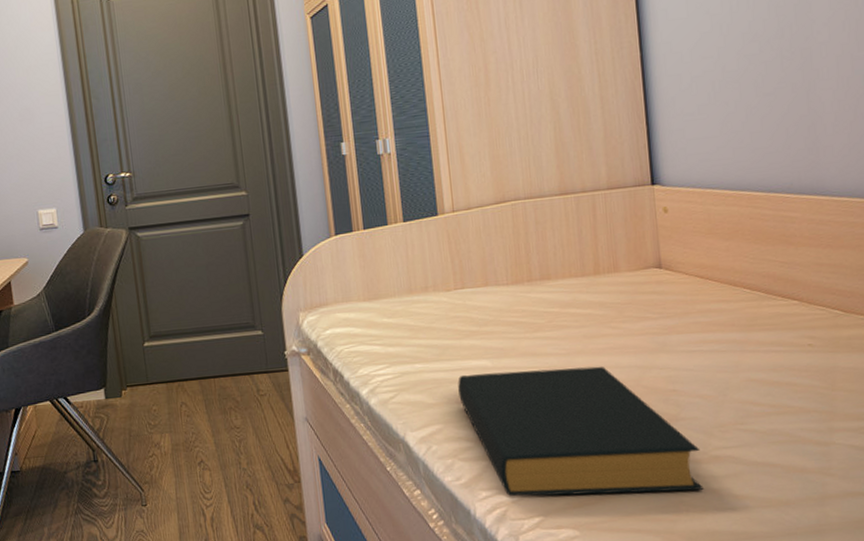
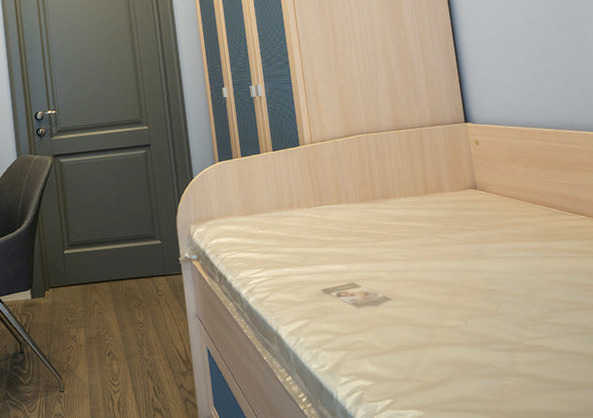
hardback book: present [458,366,704,496] -> none [319,269,522,381]

